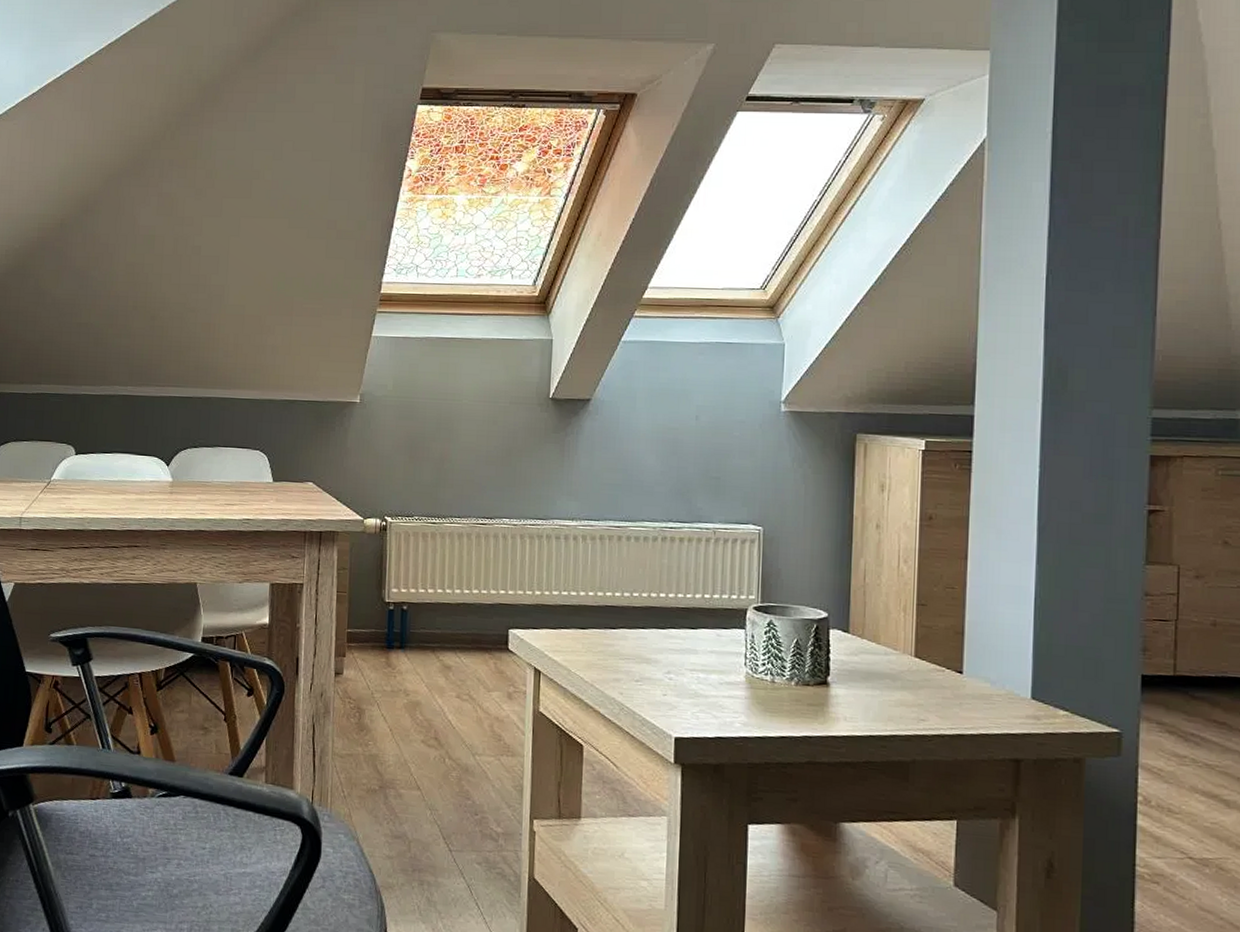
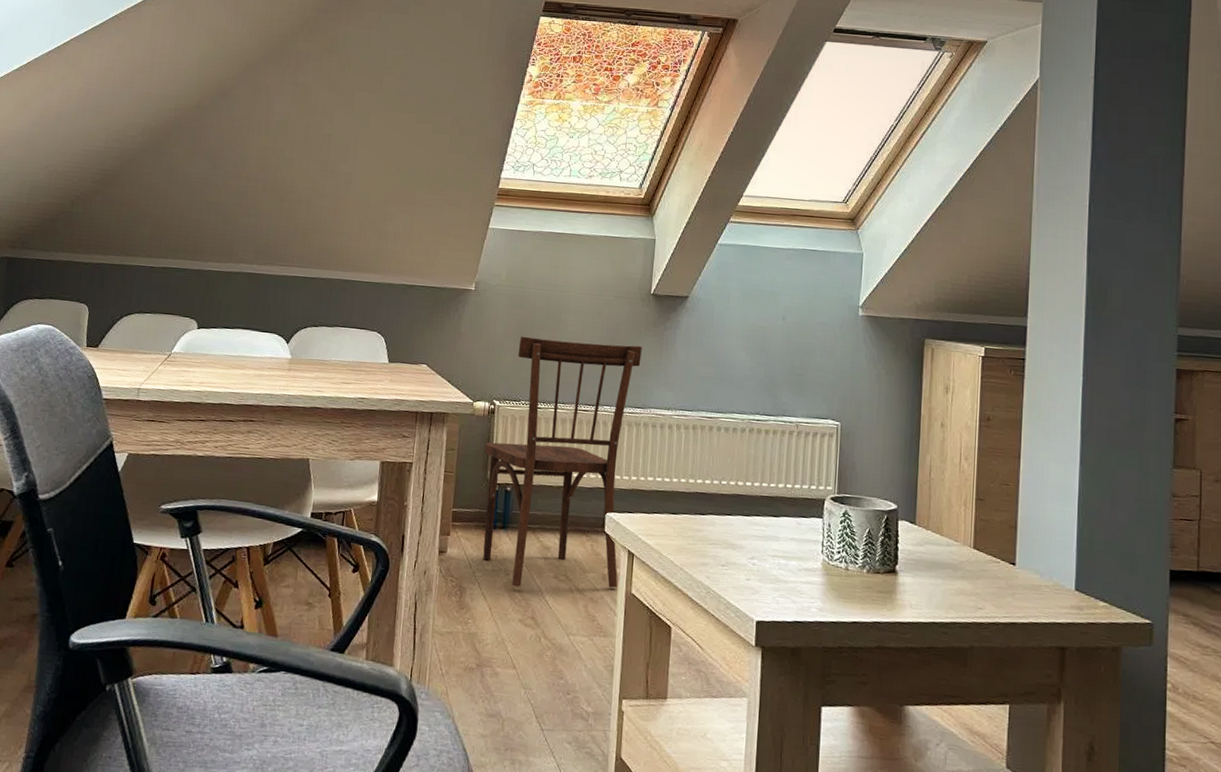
dining chair: none [378,448,542,708] -> present [483,336,642,588]

